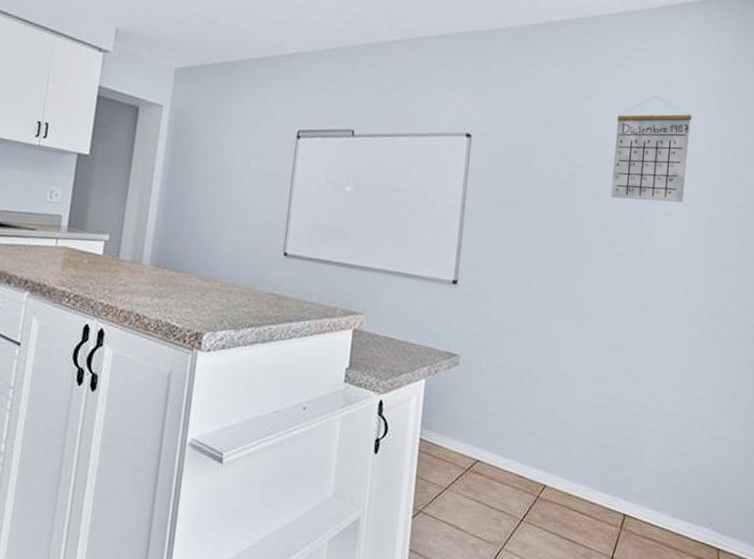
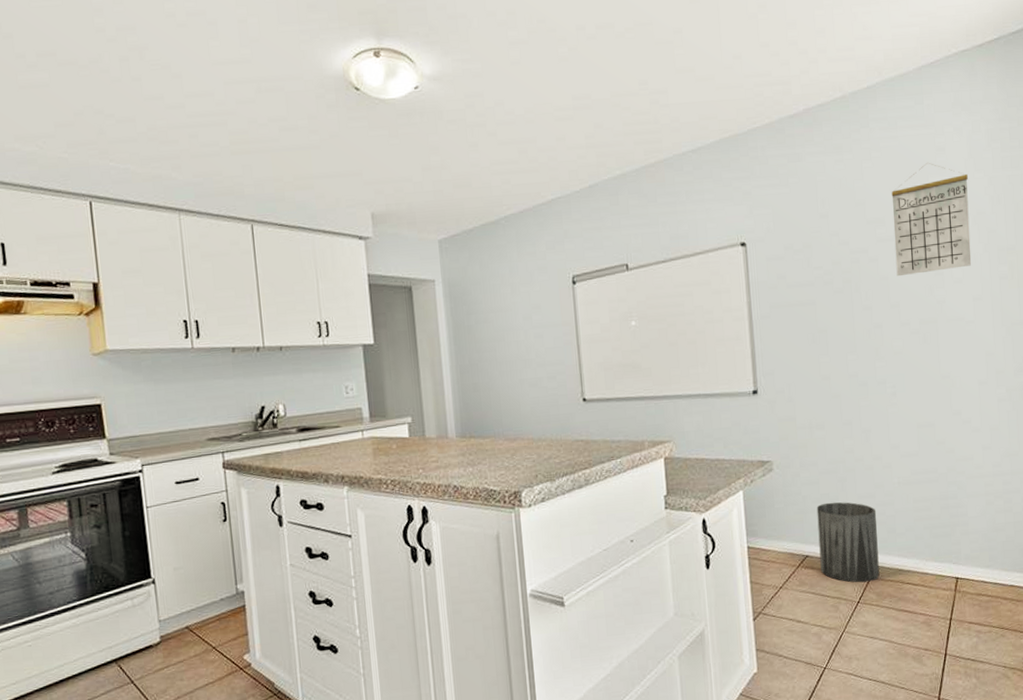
trash can: none [489,409,555,501] -> present [816,502,880,583]

